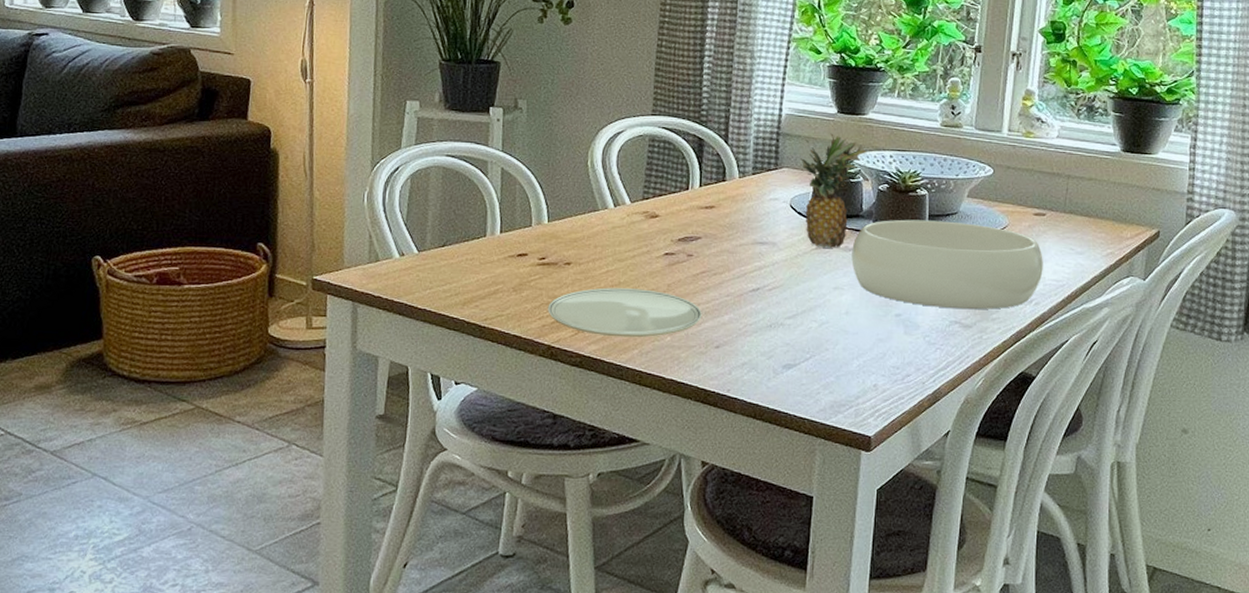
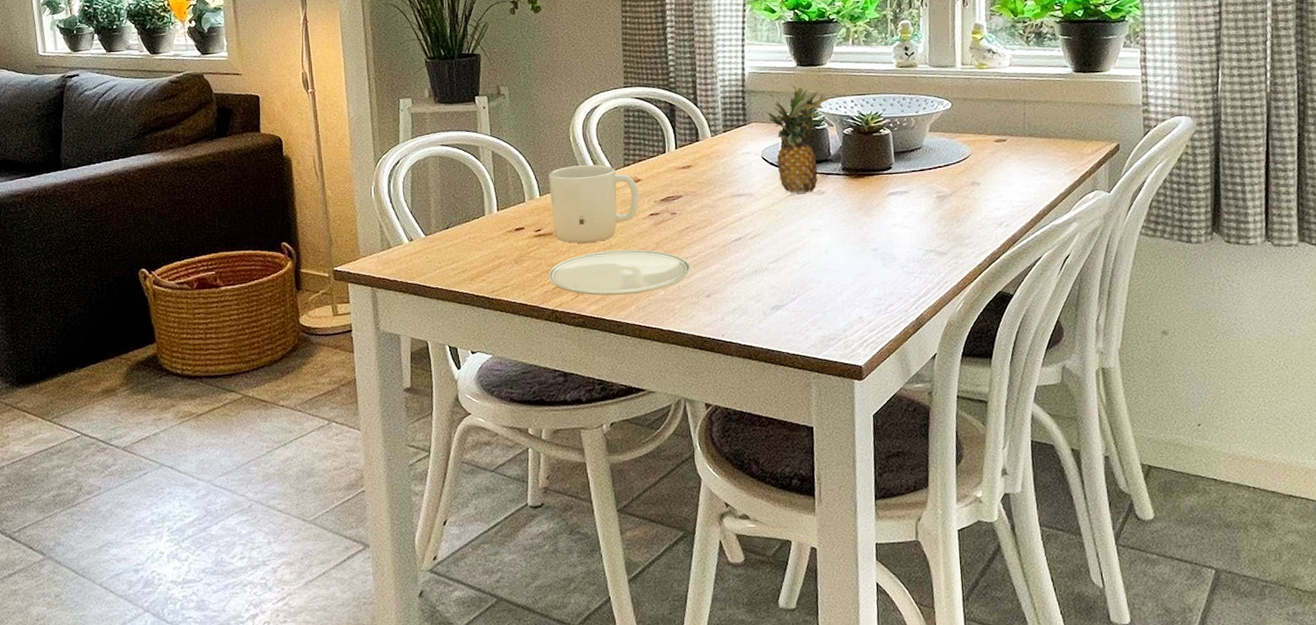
mug: none [559,193,656,278] -> present [549,164,640,244]
bowl: present [851,219,1043,310] -> none [824,156,1010,239]

